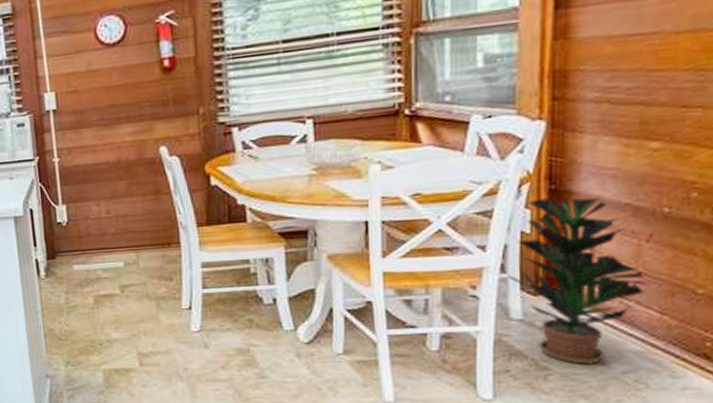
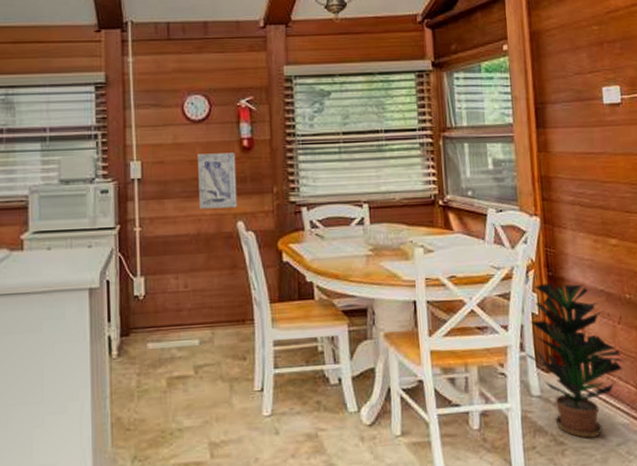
wall art: none [114,74,160,136] -> present [197,152,238,209]

